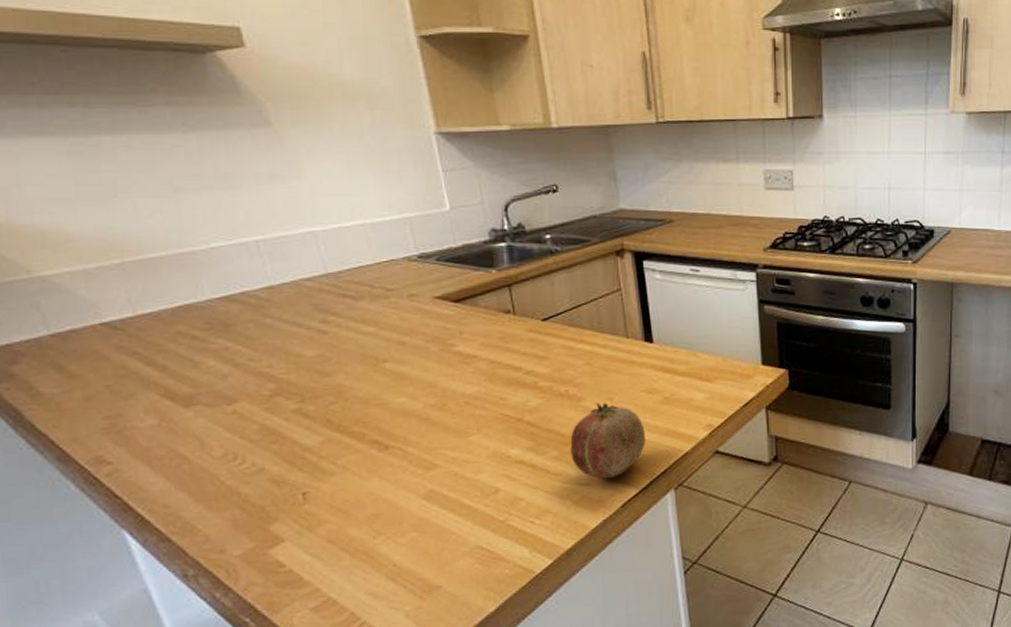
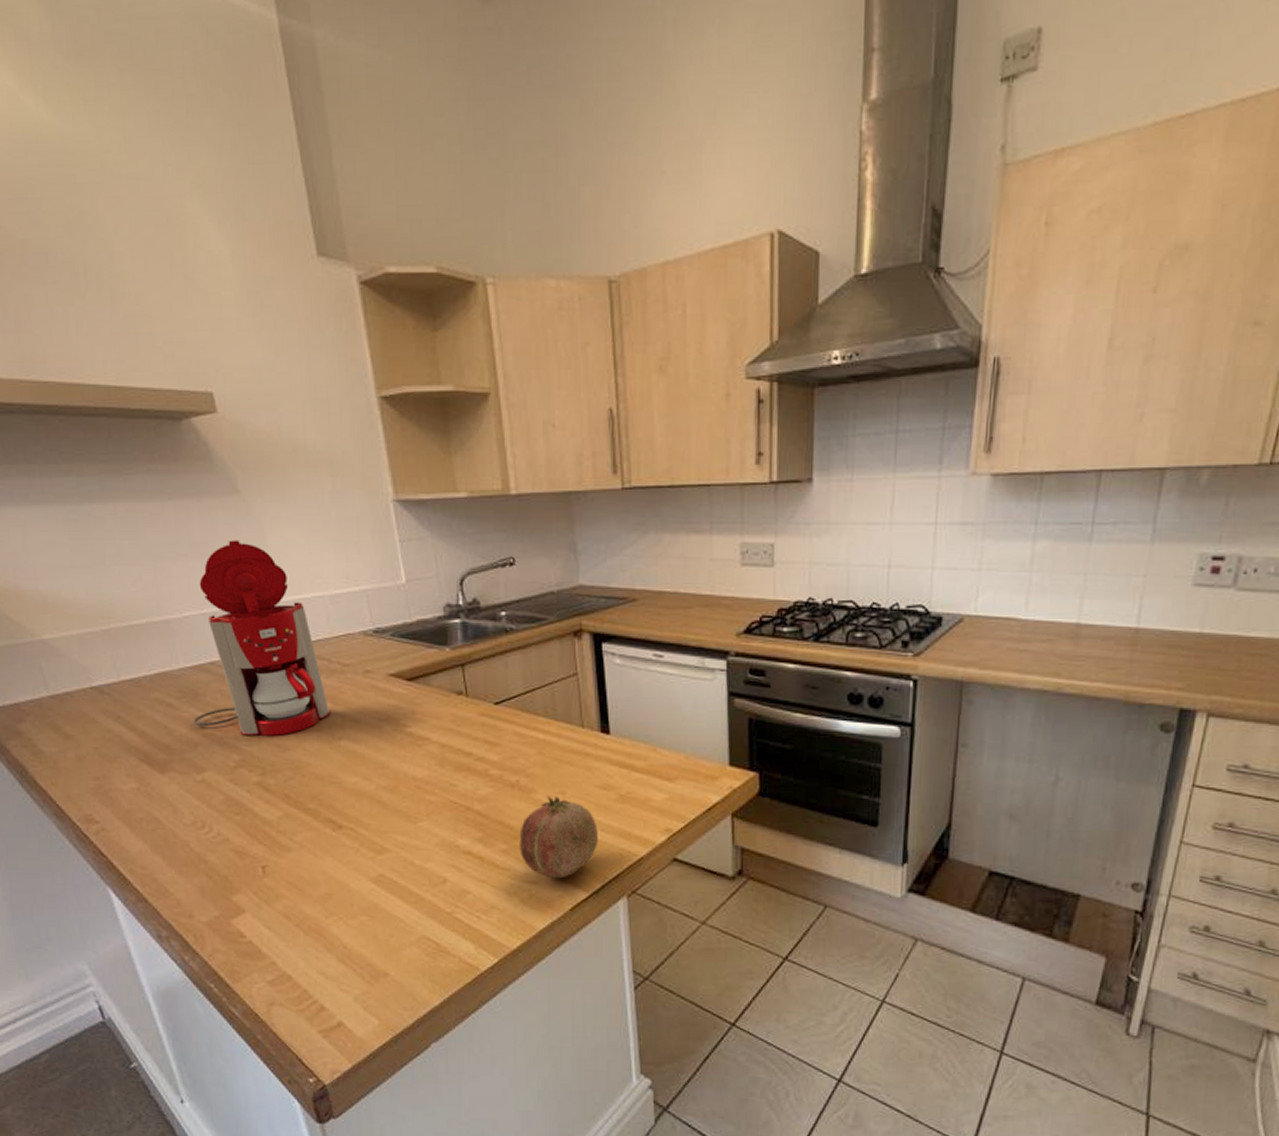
coffee maker: none [222,171,375,364] -> present [193,540,331,736]

